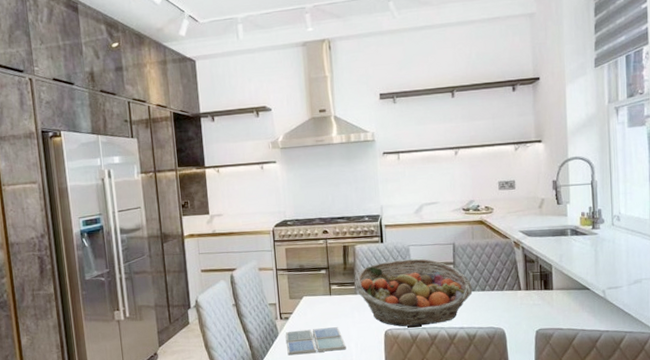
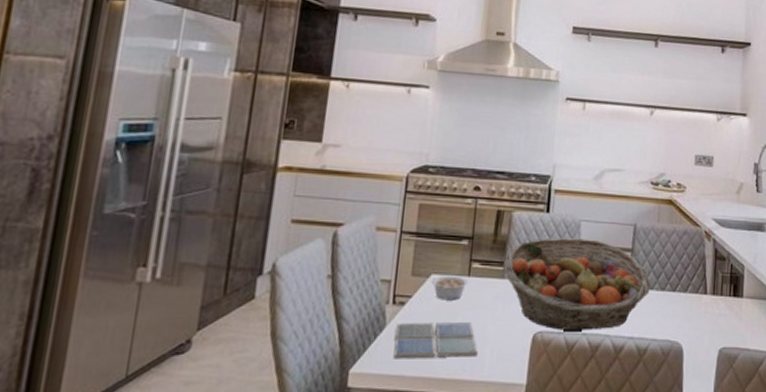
legume: none [304,296,331,314] -> present [431,275,468,301]

